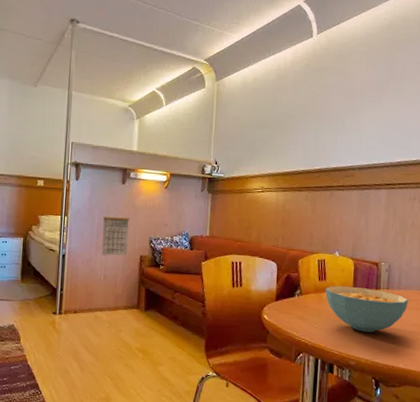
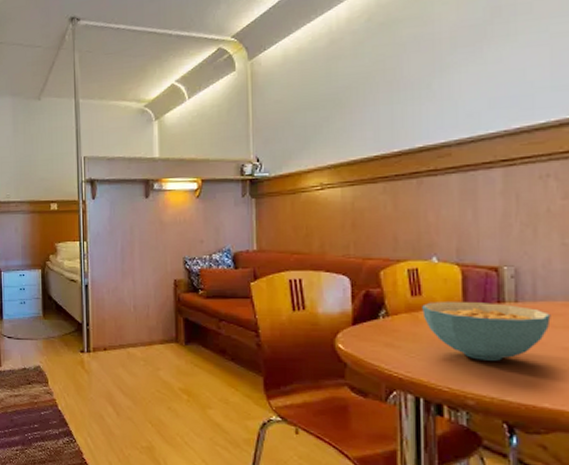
calendar: present [101,216,129,256] -> none [127,237,158,282]

